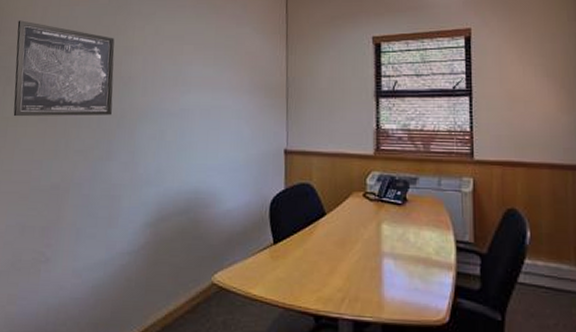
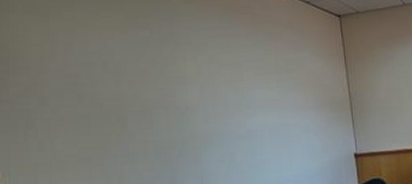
wall art: present [13,20,115,117] -> none [32,58,171,162]

